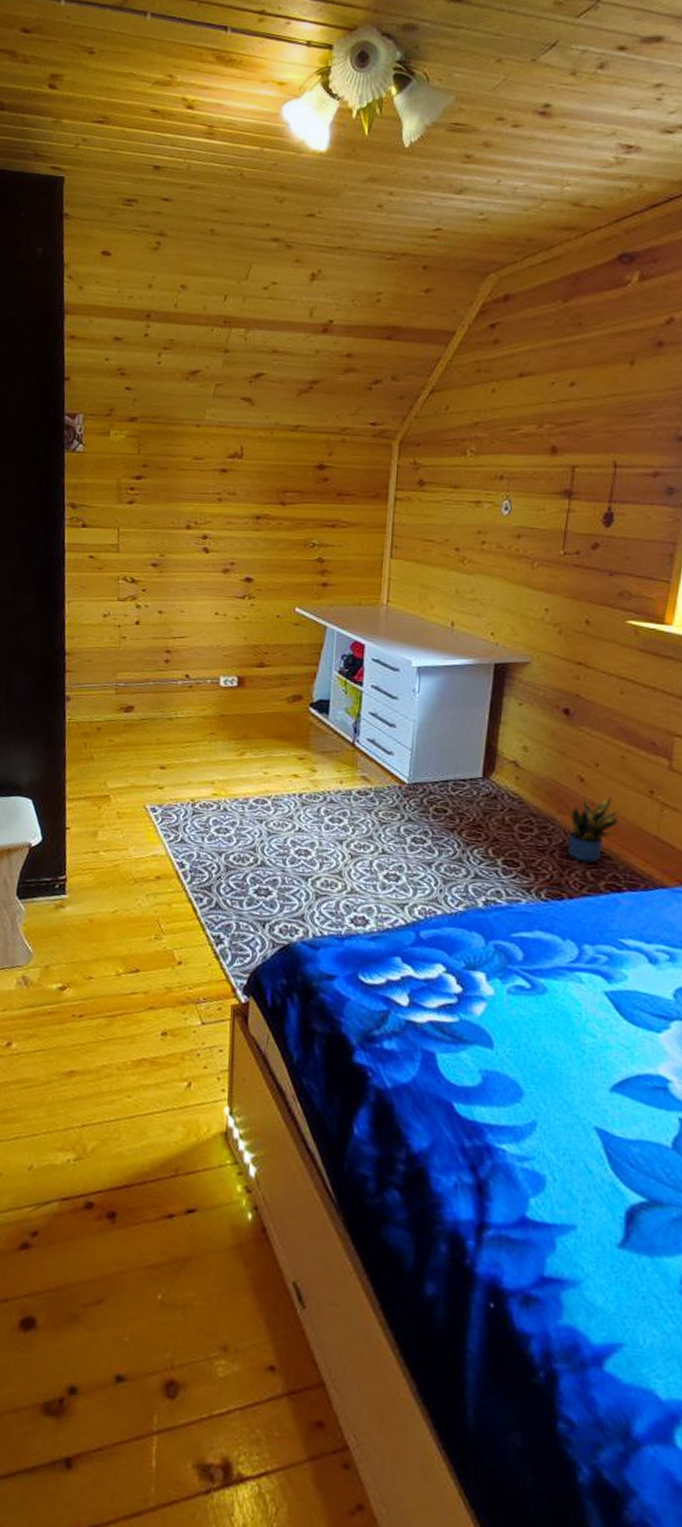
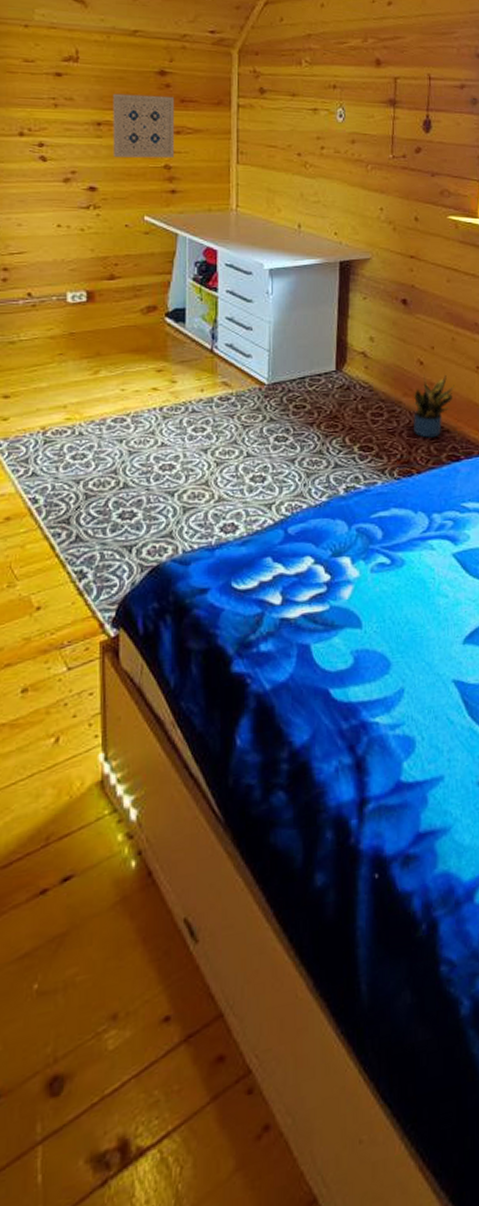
wall art: none [269,488,331,552] -> present [113,93,174,159]

